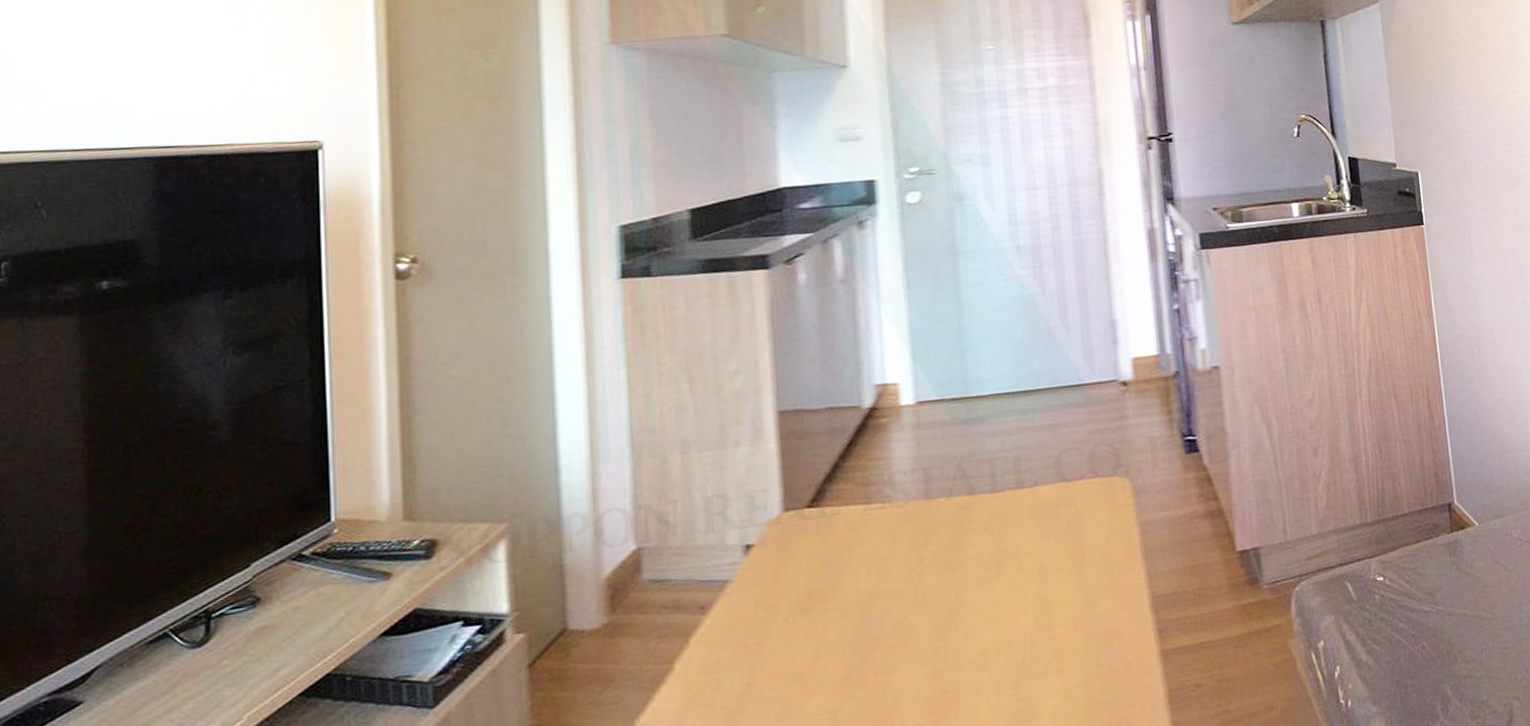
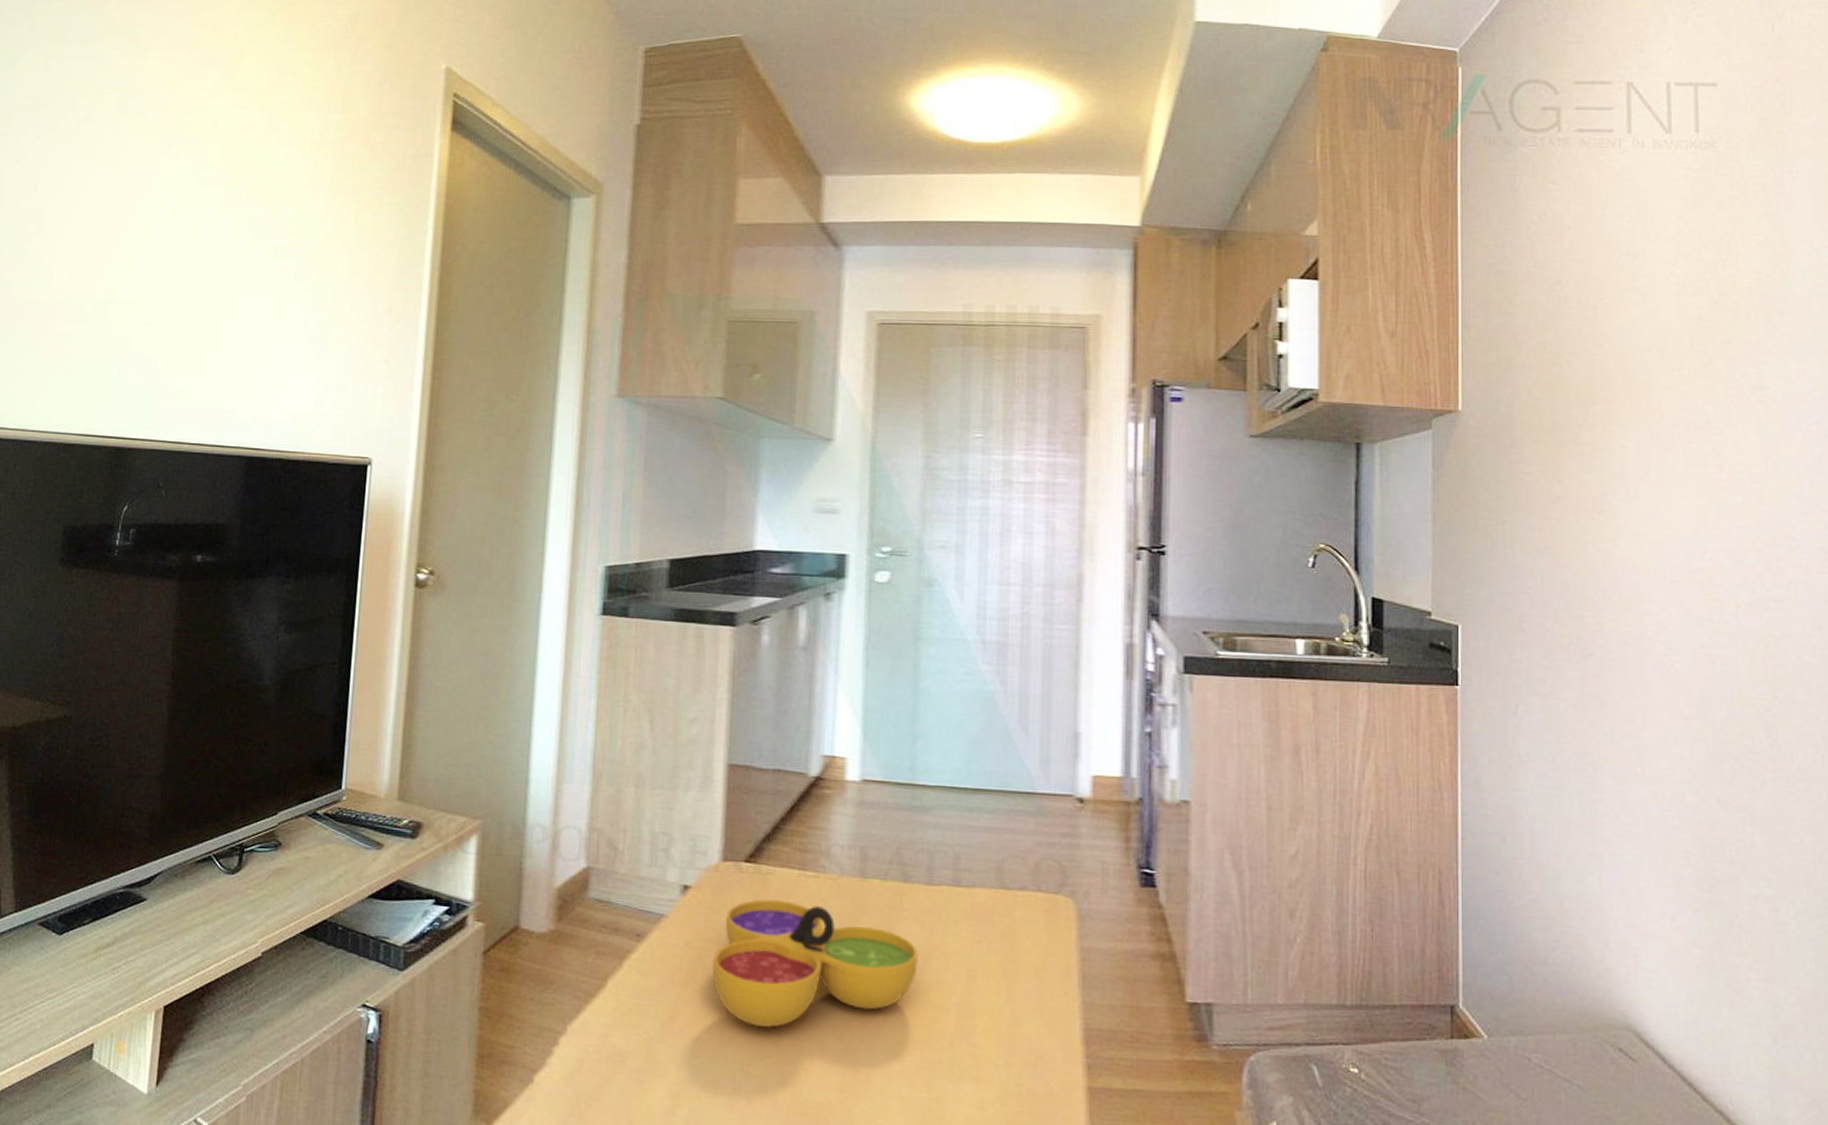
decorative bowl: none [786,536,992,672] -> present [712,899,918,1027]

